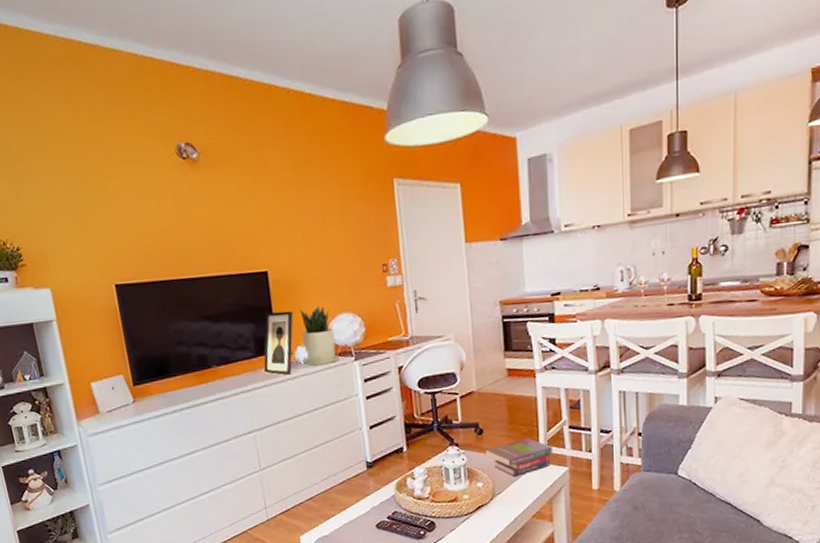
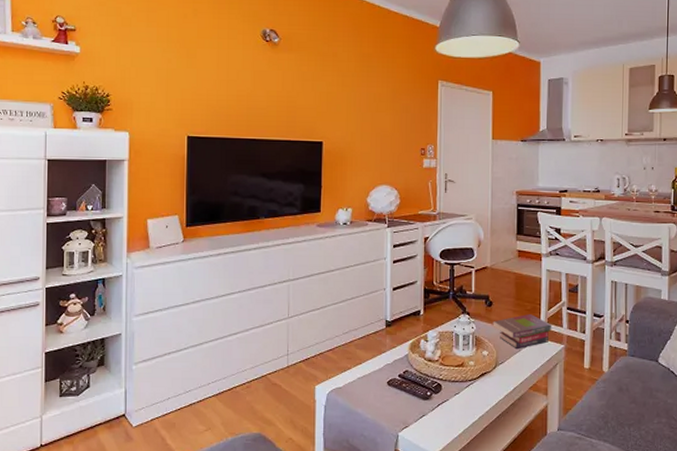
picture frame: present [263,310,294,375] -> none [306,177,339,233]
planter: present [299,306,339,366] -> none [340,177,374,227]

